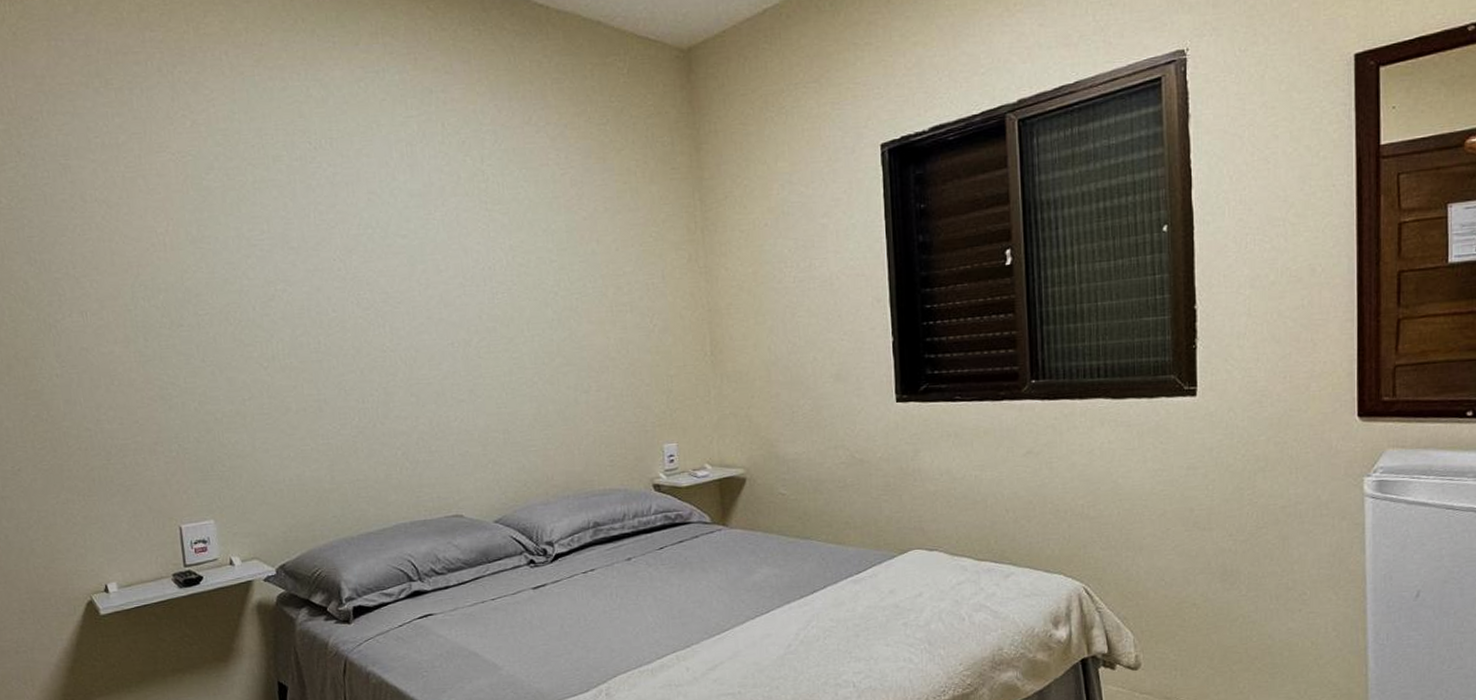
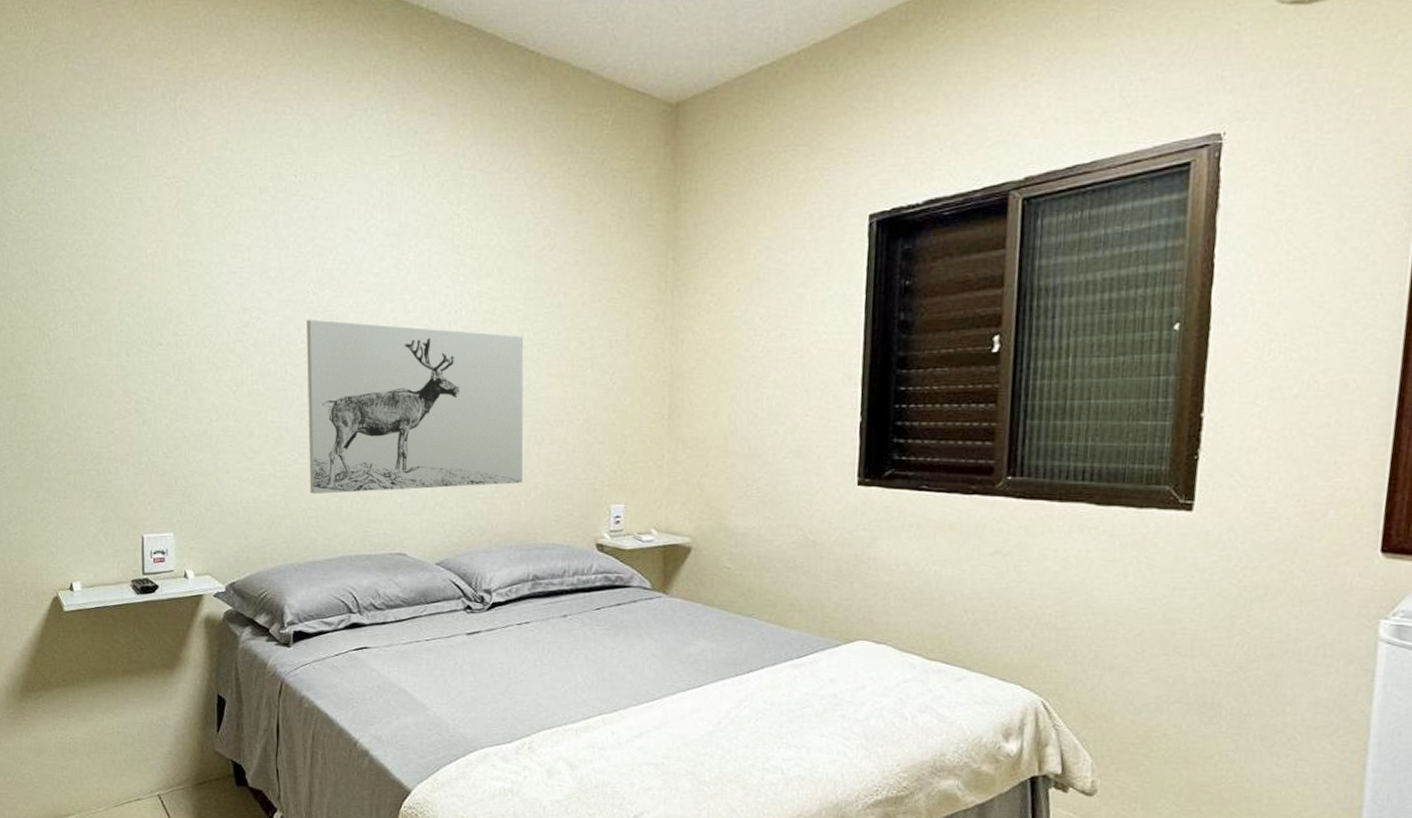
wall art: none [336,285,574,465] -> present [307,319,524,495]

